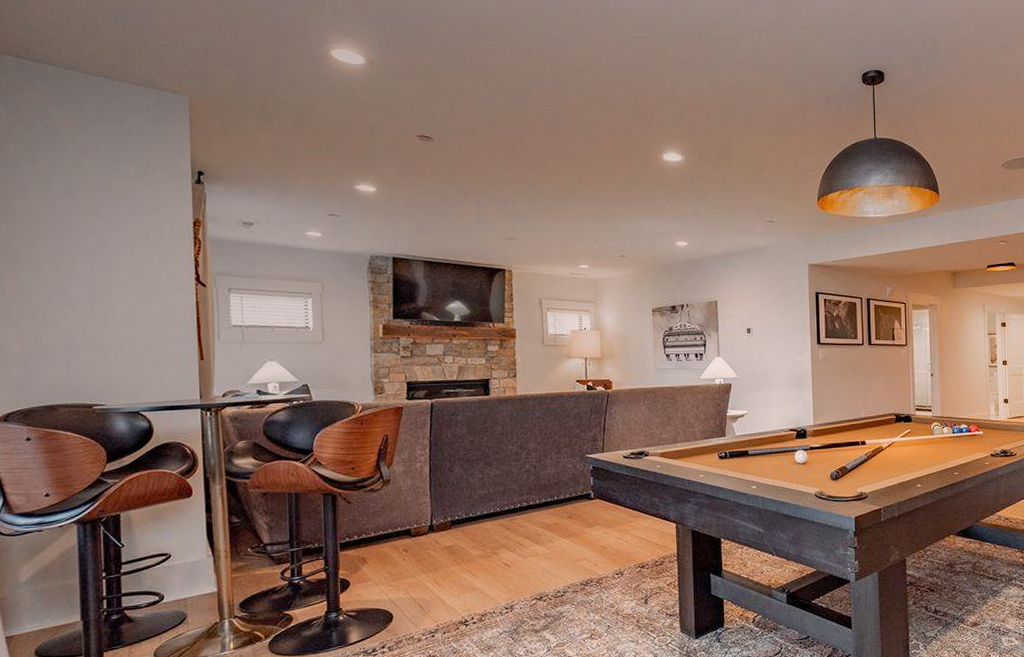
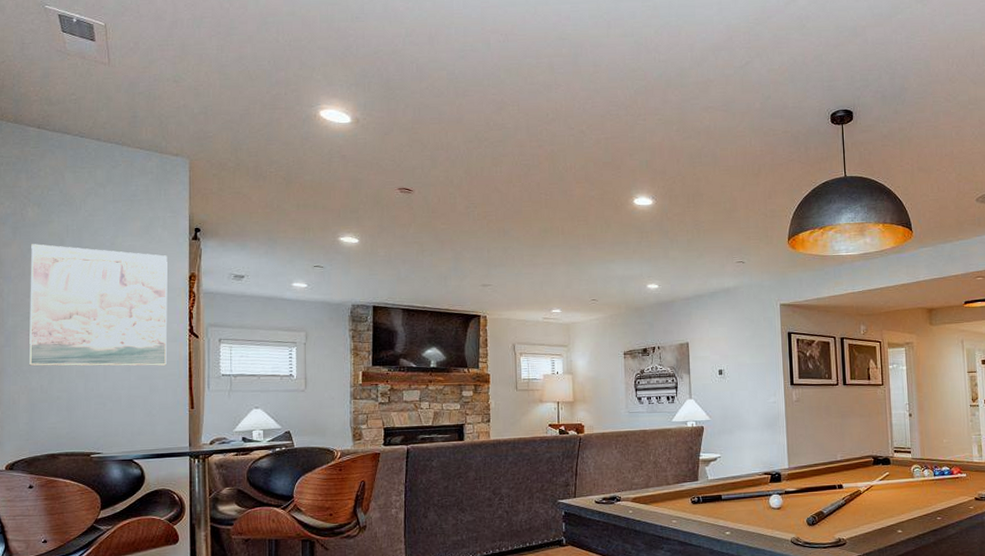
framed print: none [15,183,172,315] -> present [29,244,168,366]

